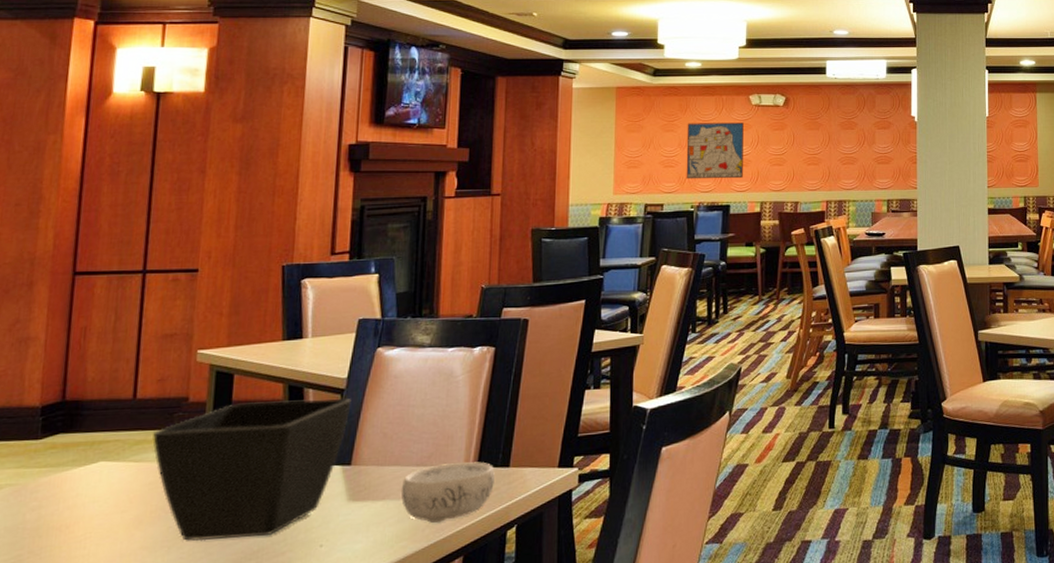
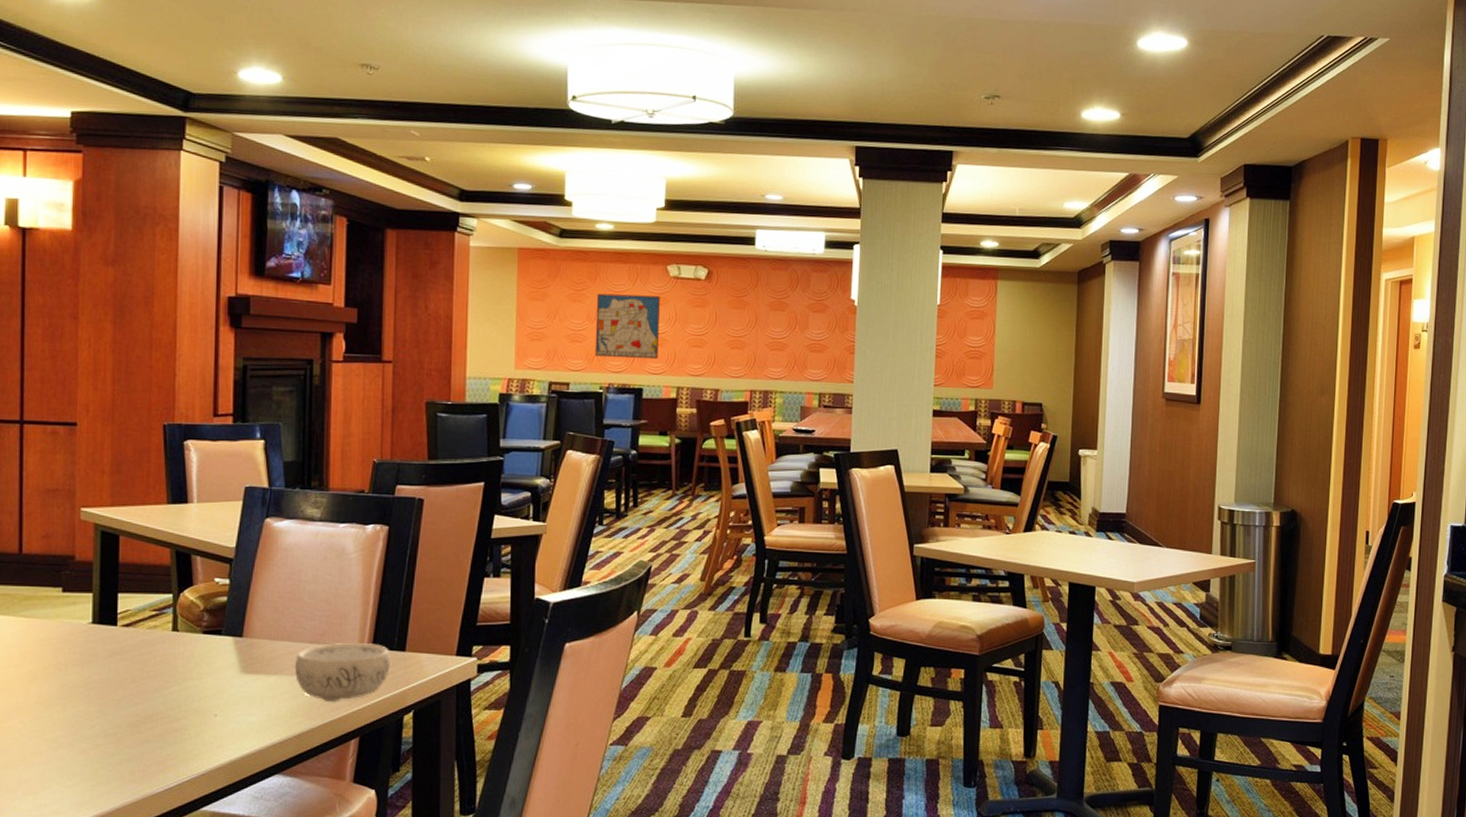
flower pot: present [153,398,352,541] -> none [41,566,241,702]

